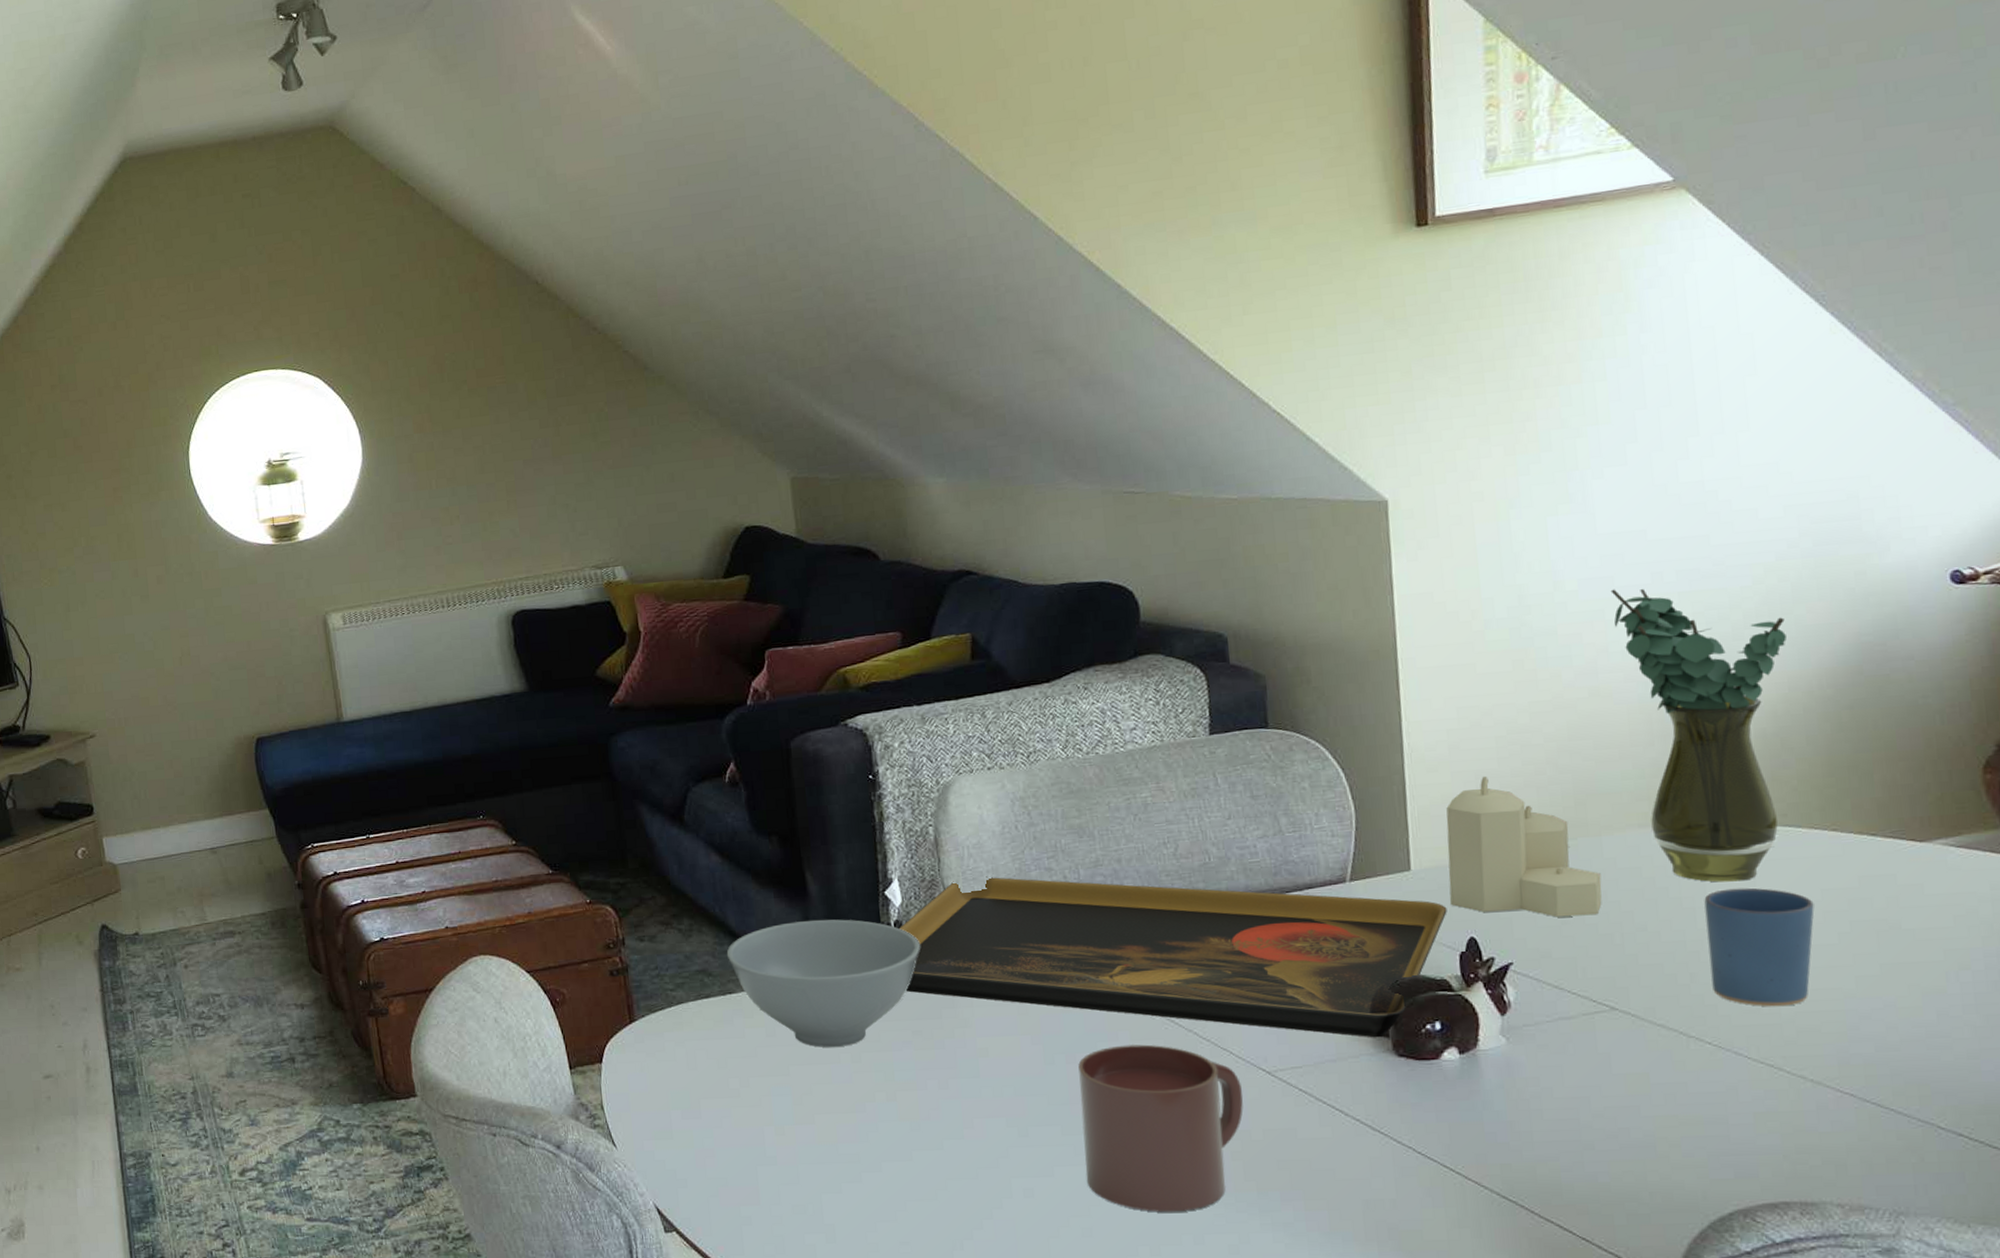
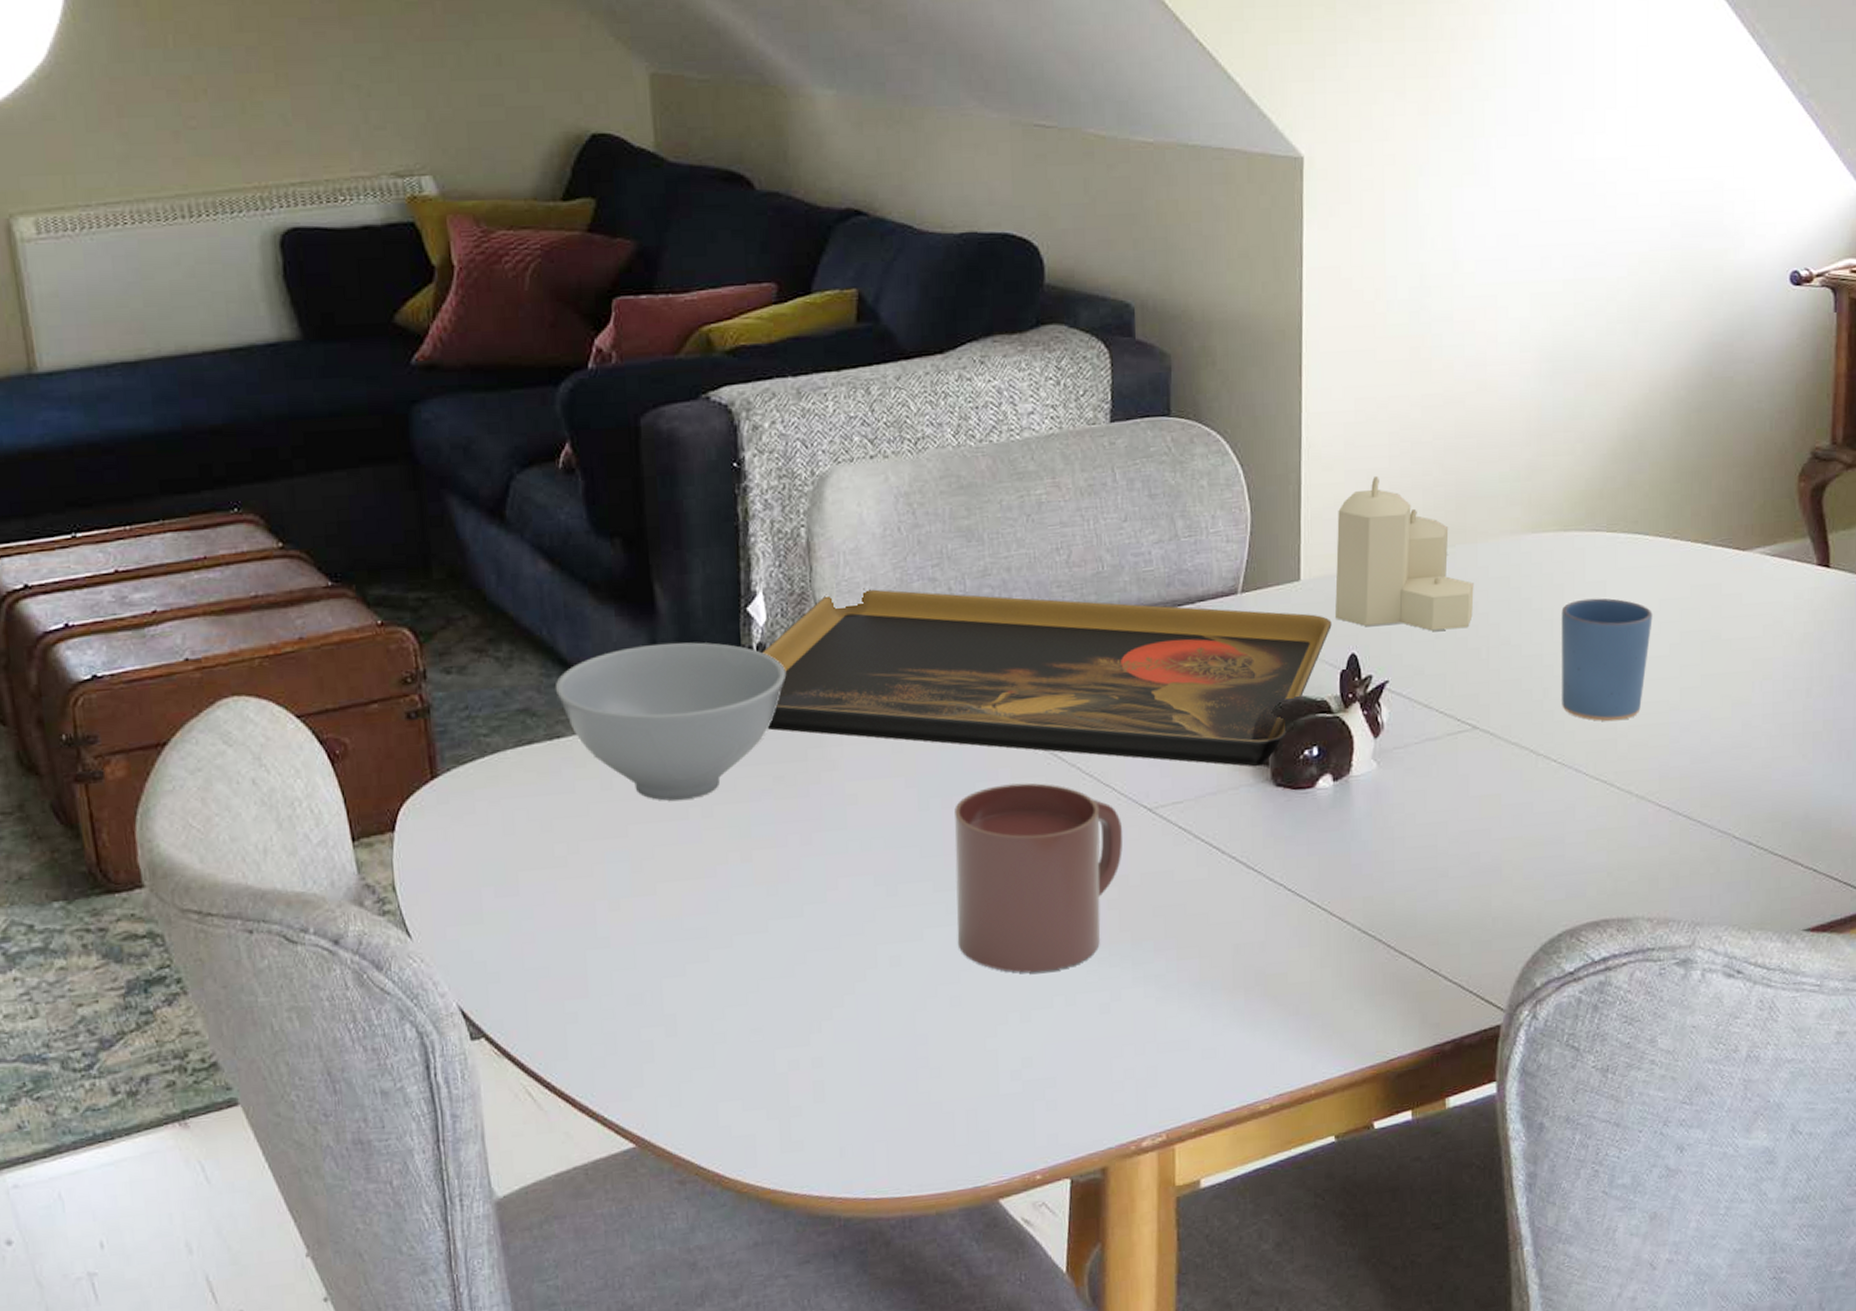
vase: present [1610,589,1787,882] -> none [1504,273,1652,593]

